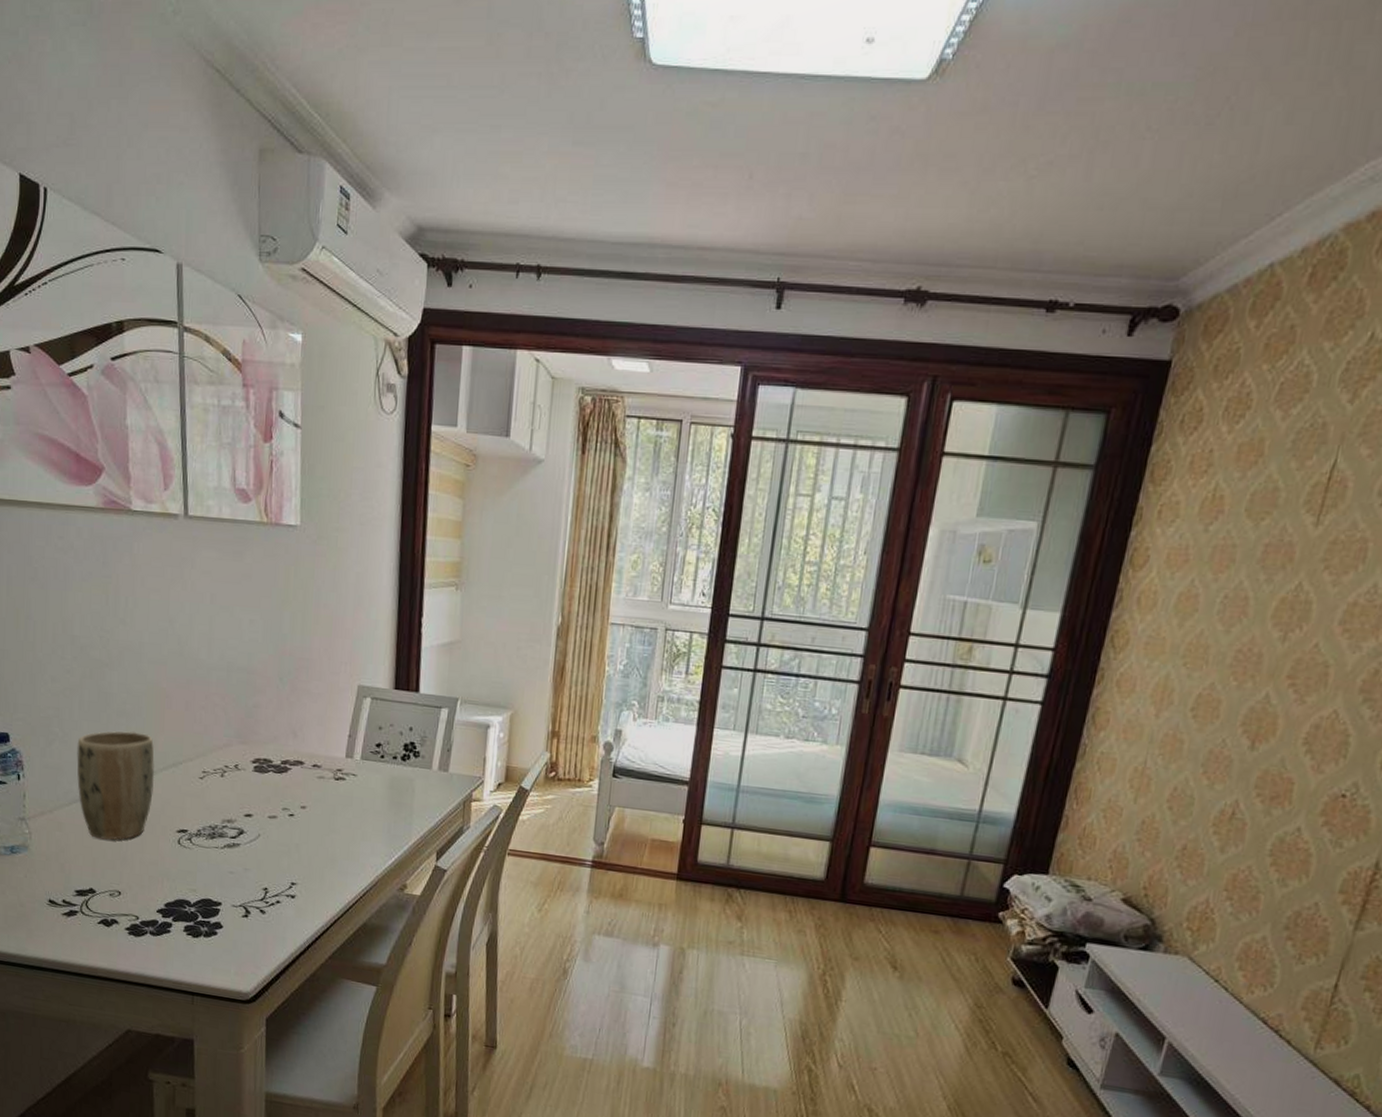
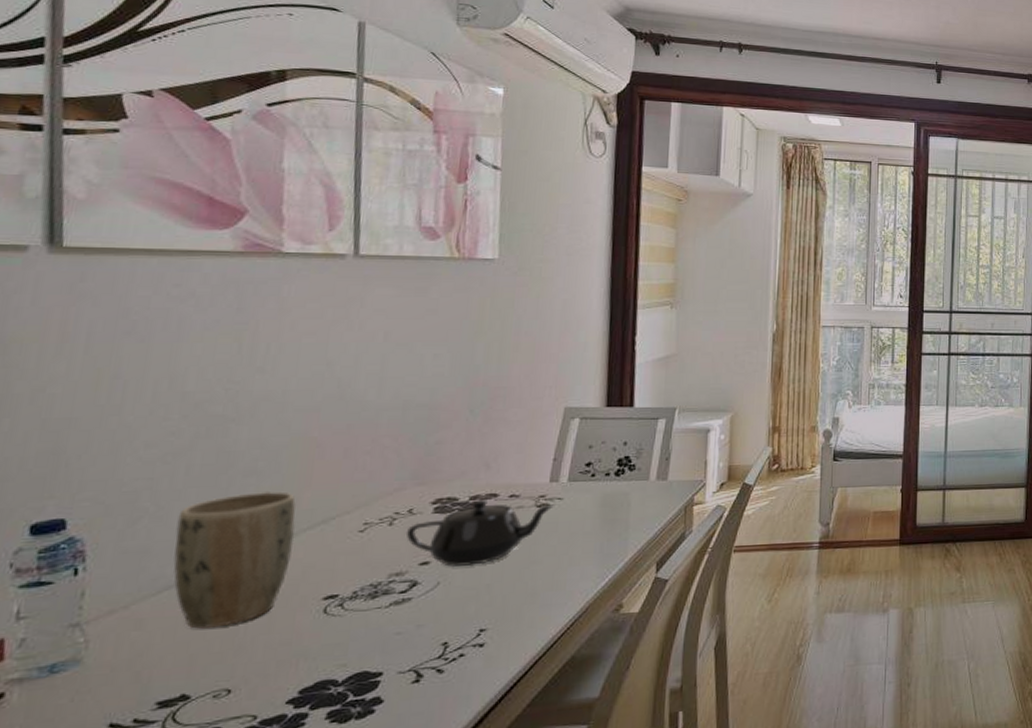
teapot: none [233,764,350,825] -> present [405,499,555,567]

